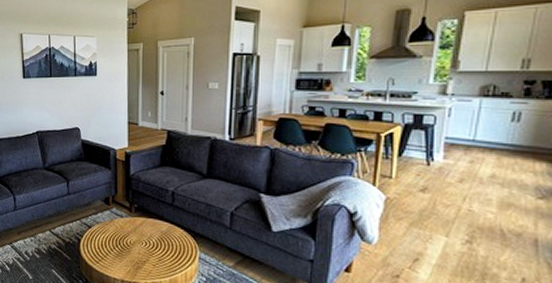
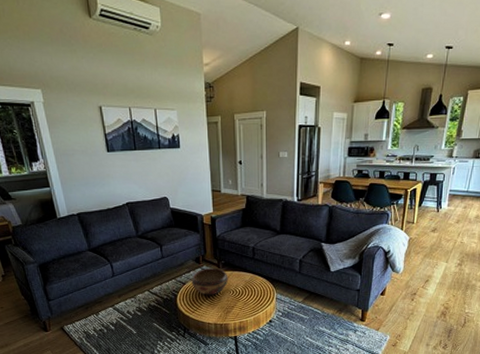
decorative bowl: none [98,211,141,245] -> present [191,268,228,296]

